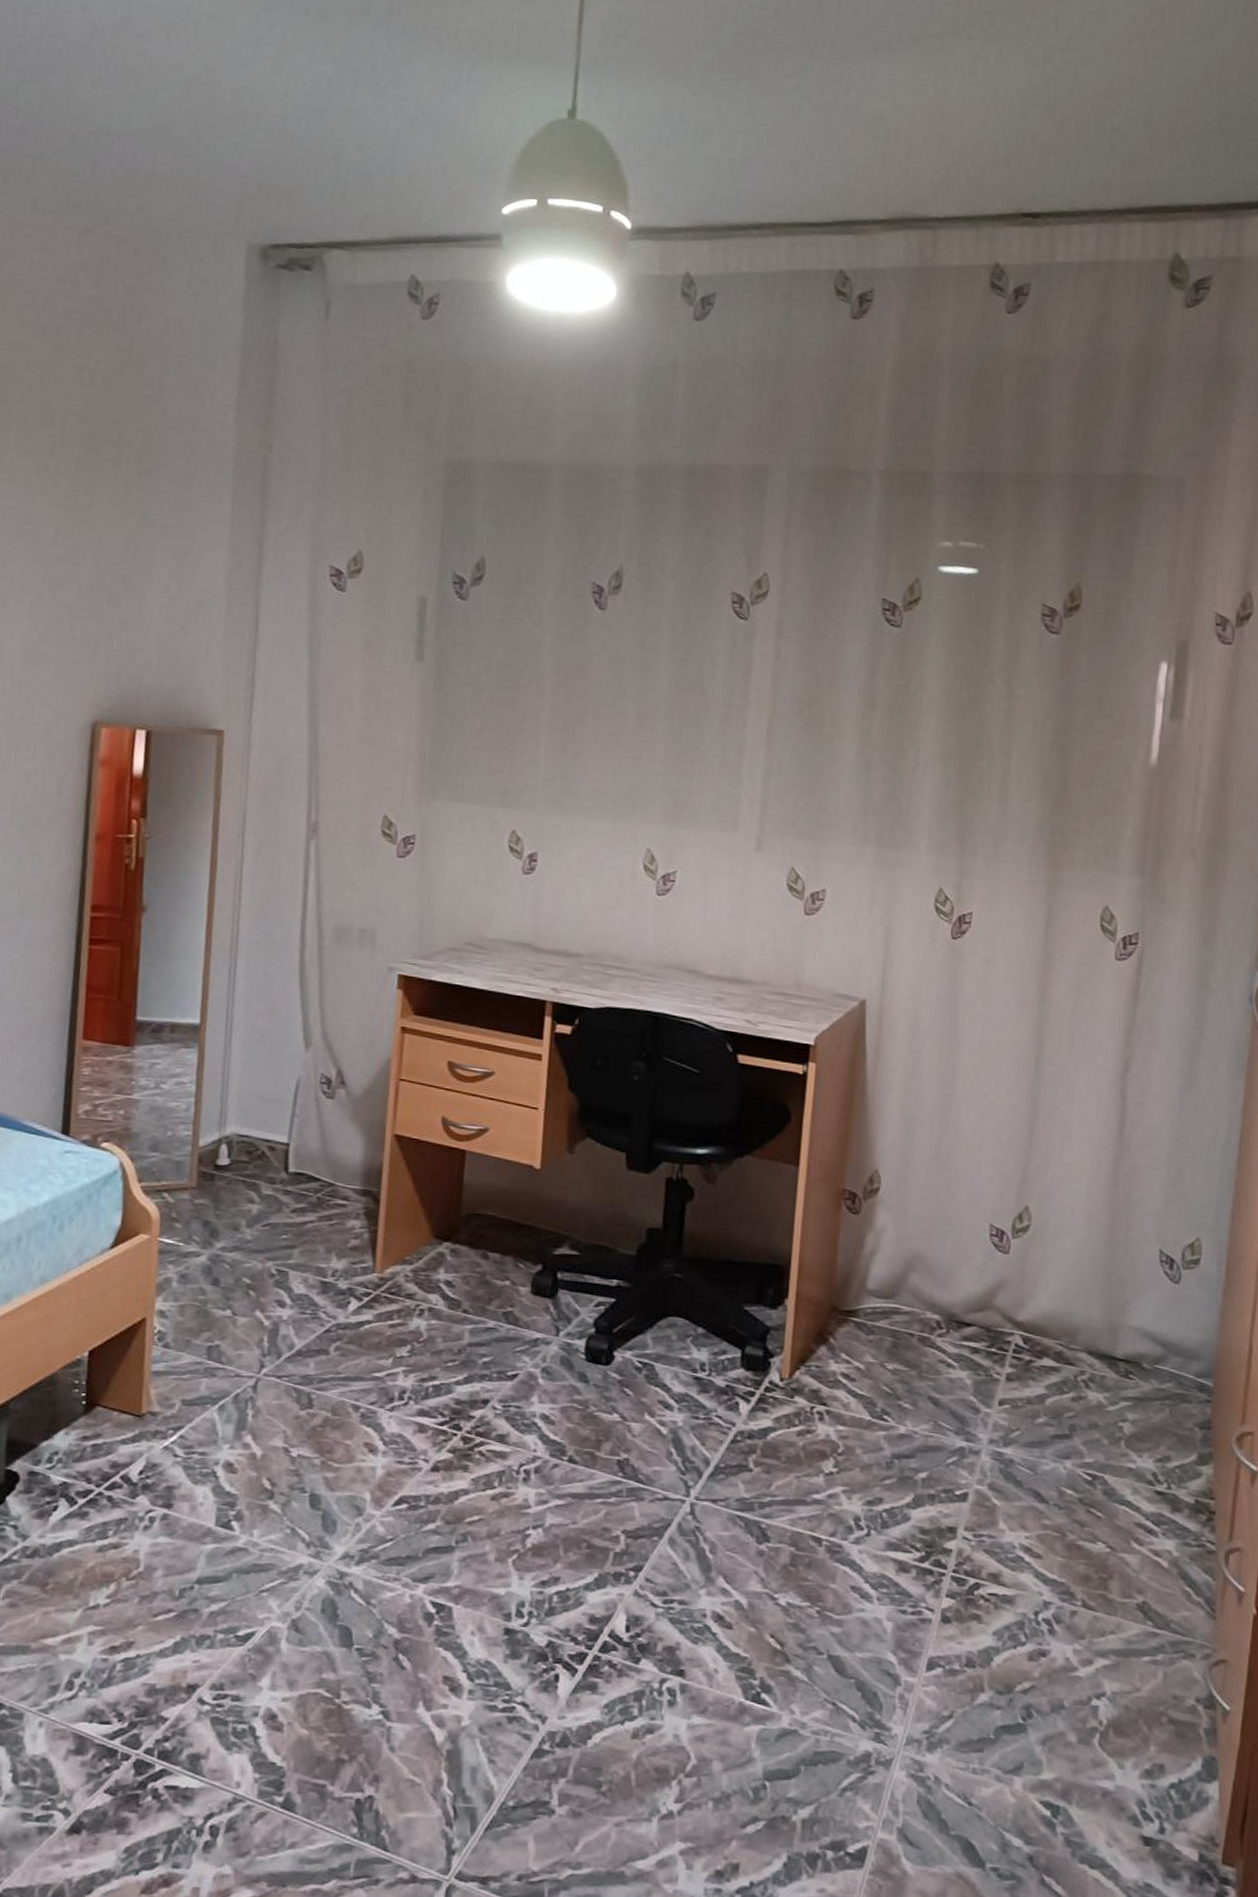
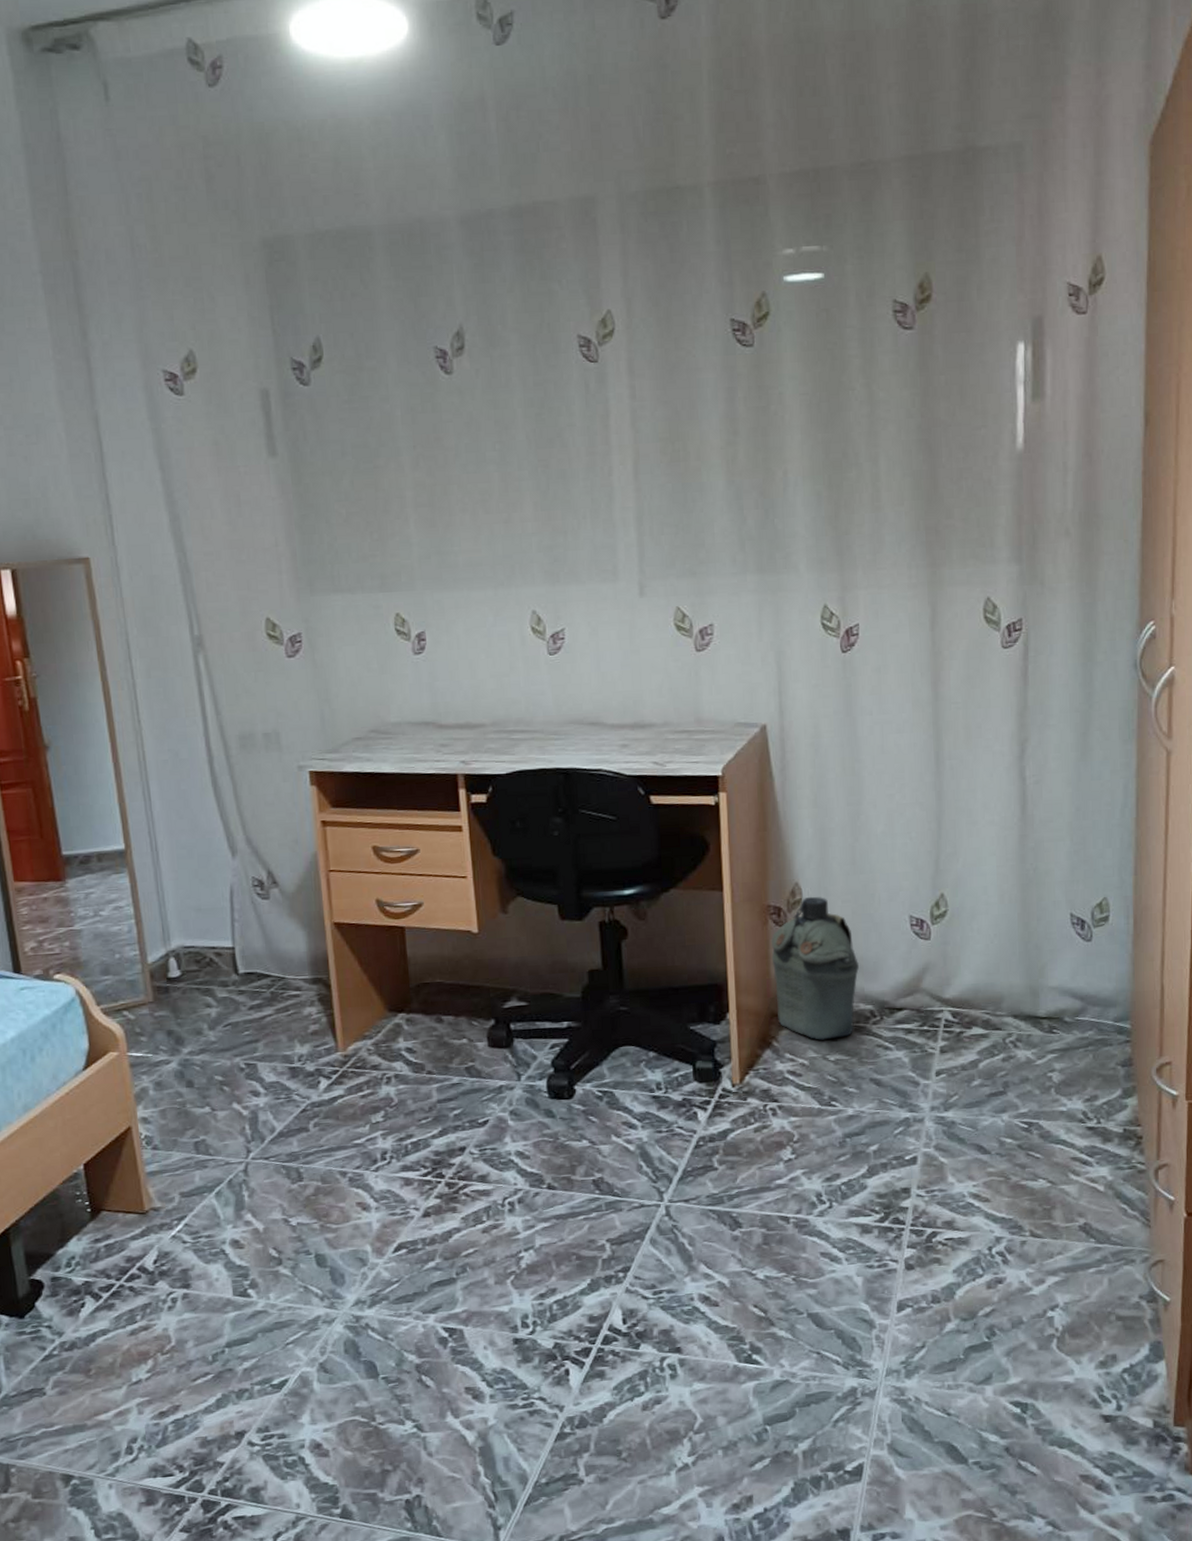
military canteen: none [838,1186,931,1346] -> present [771,896,859,1040]

